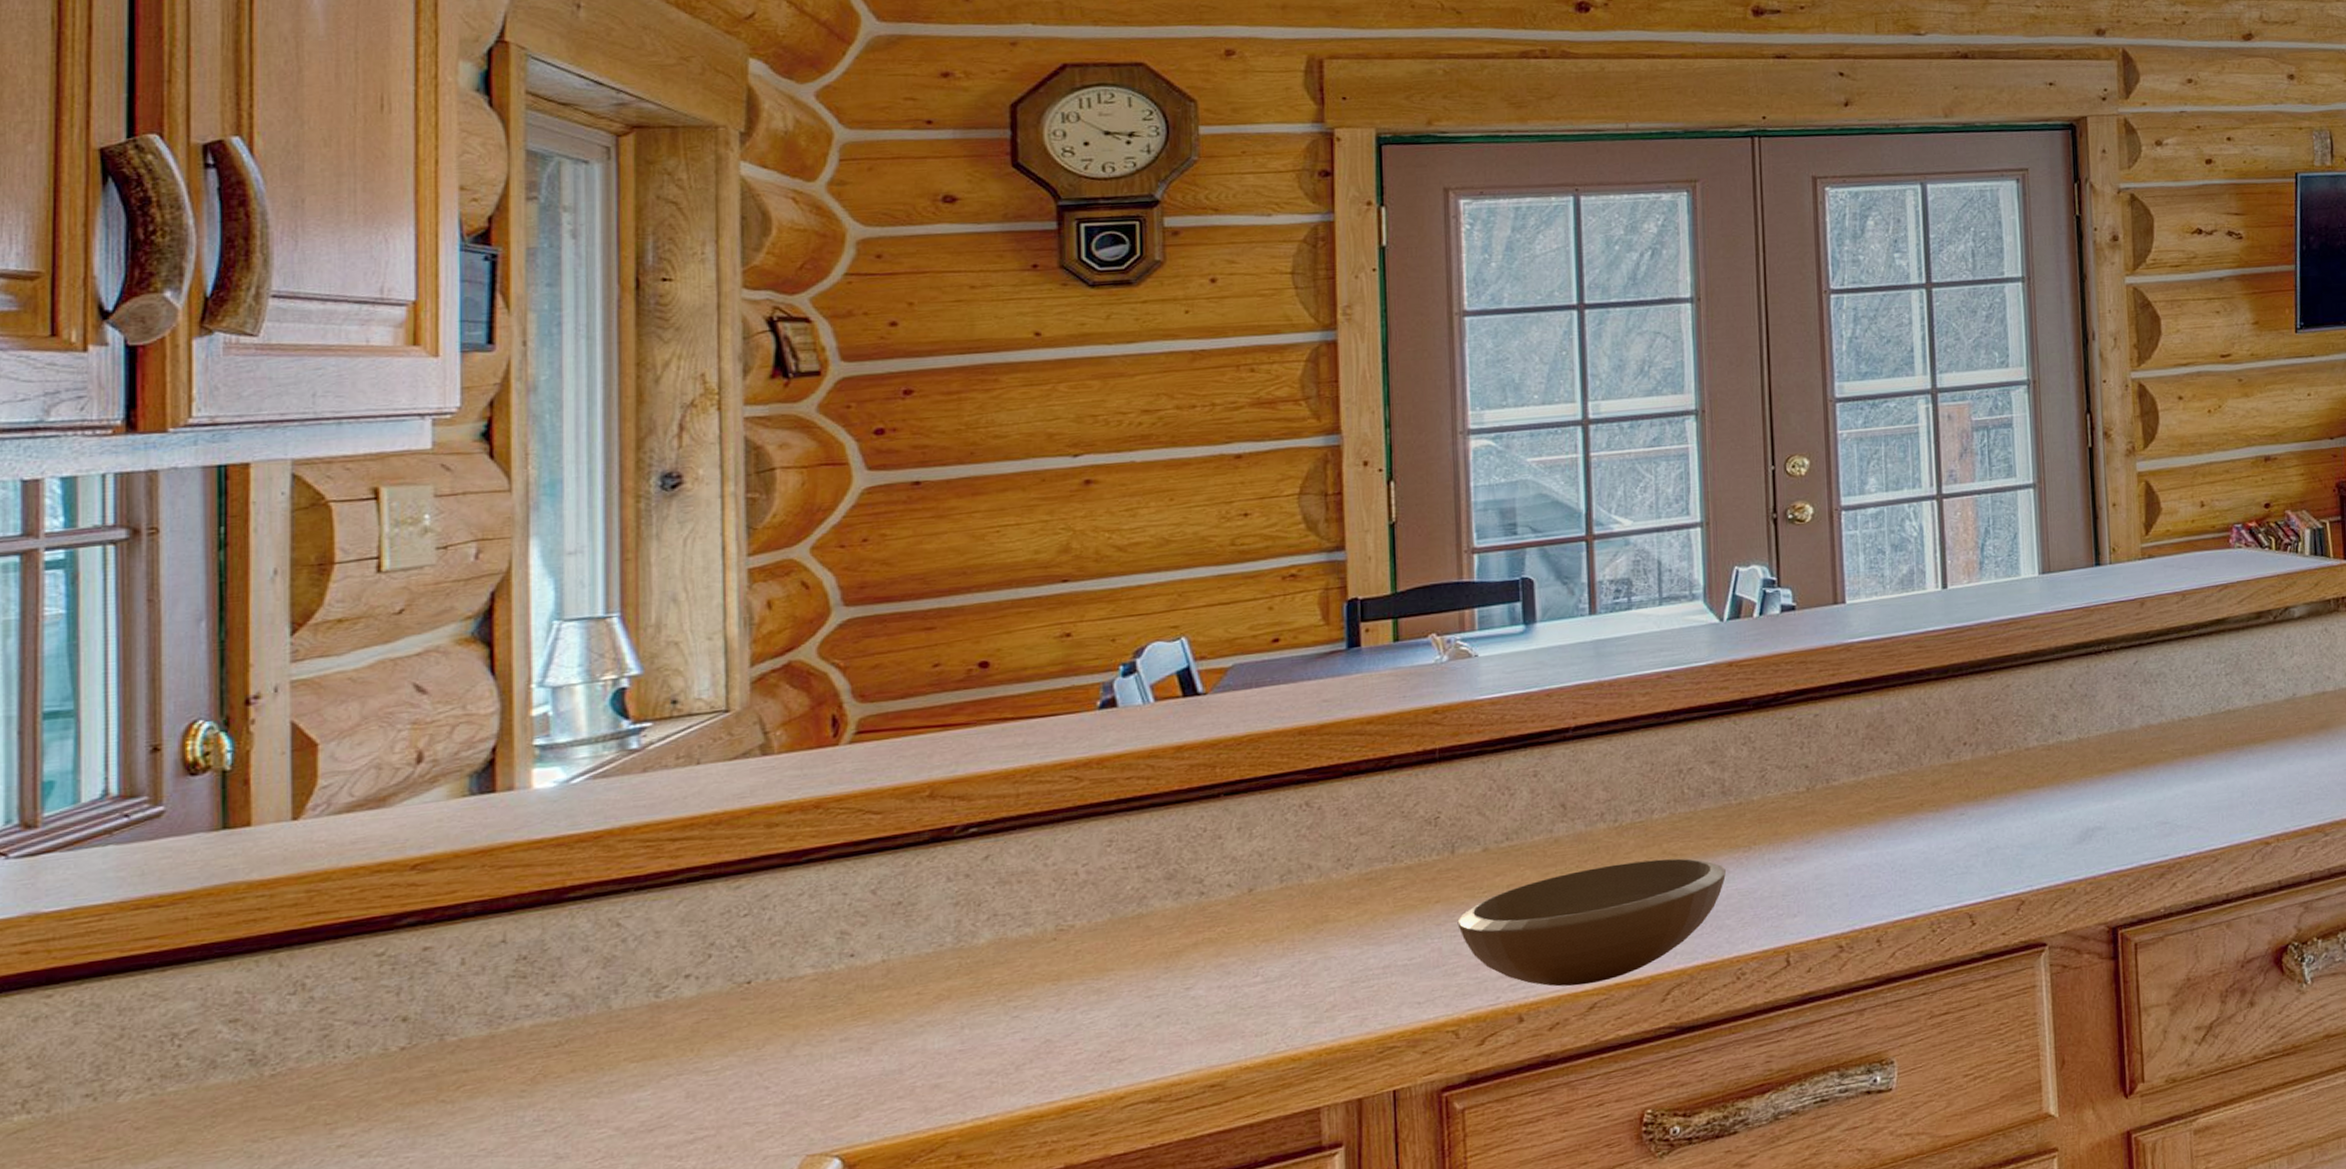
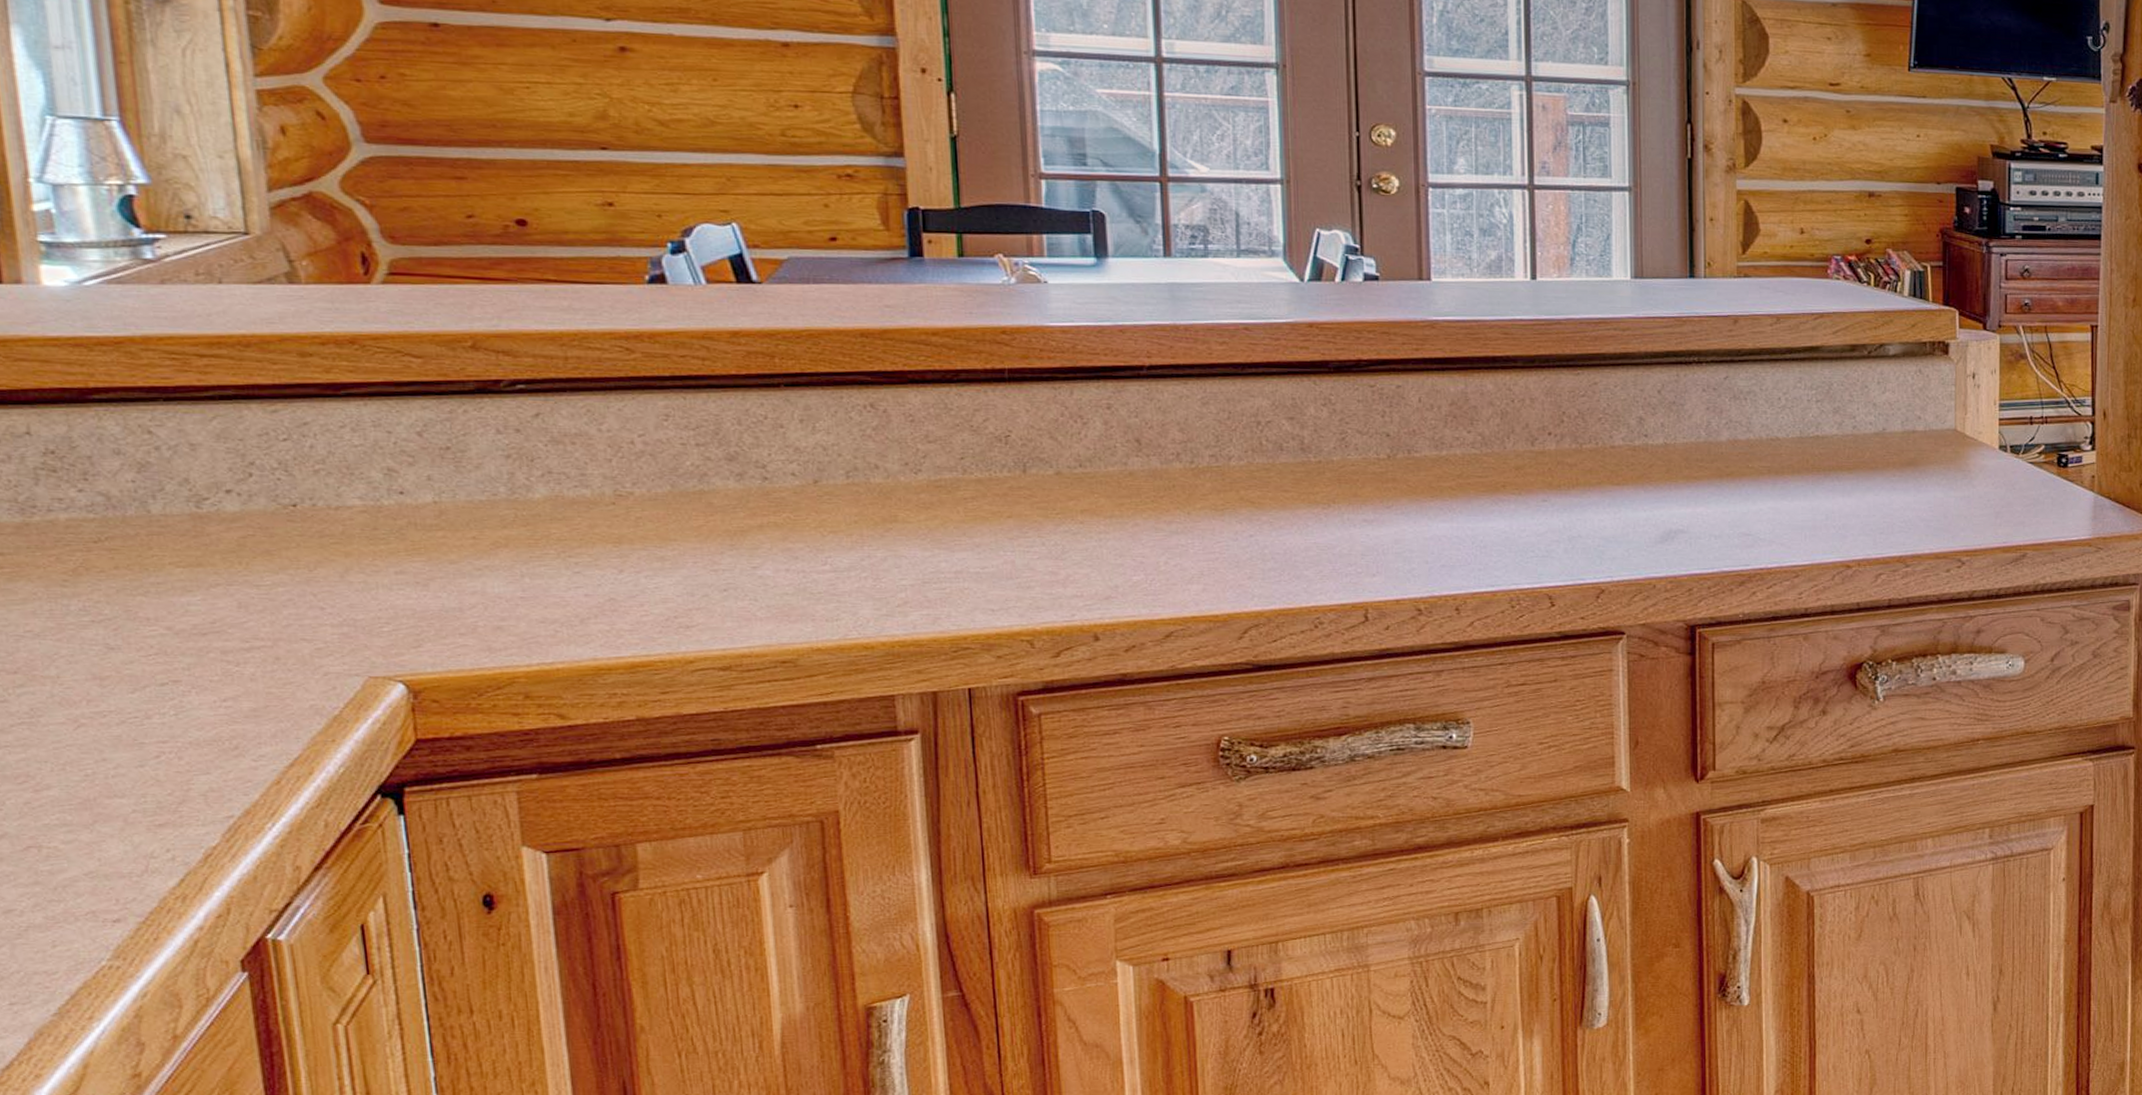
bowl: present [1457,858,1726,987] -> none [1030,504,1304,614]

